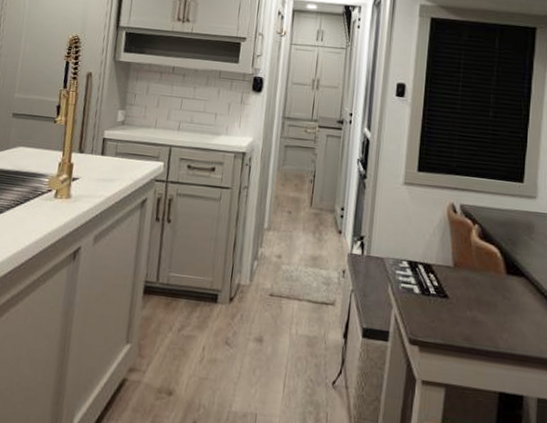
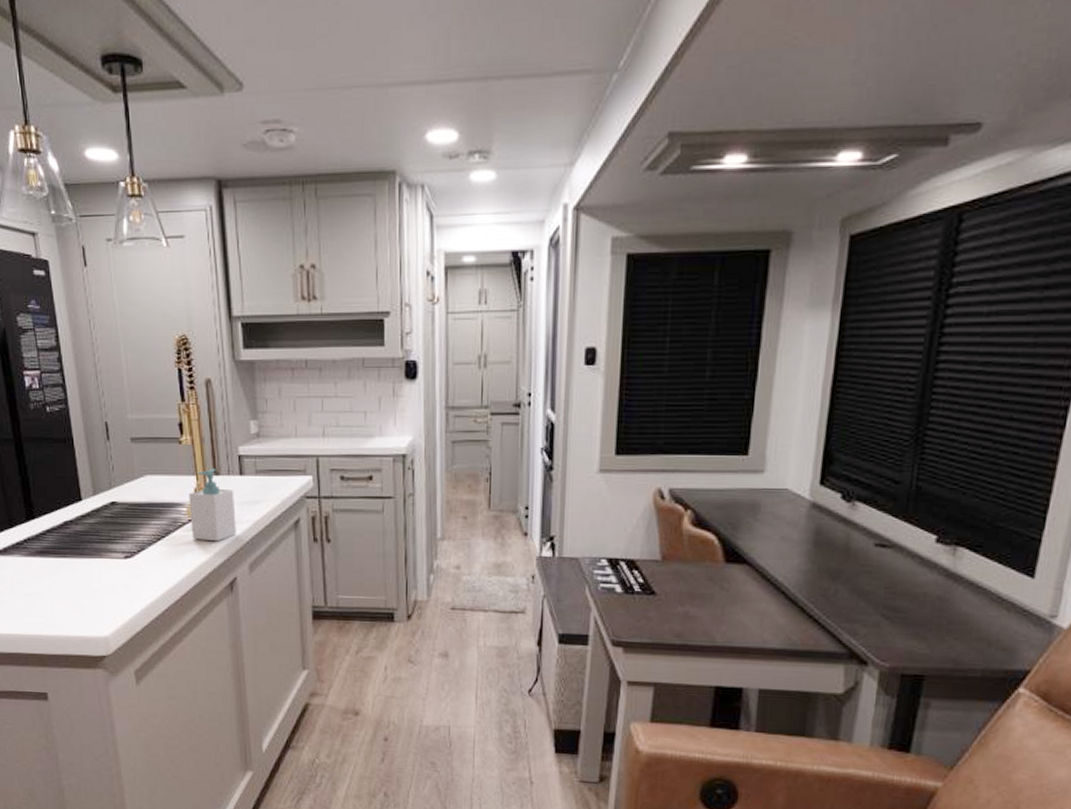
soap bottle: none [48,147,94,212] -> present [189,469,236,542]

